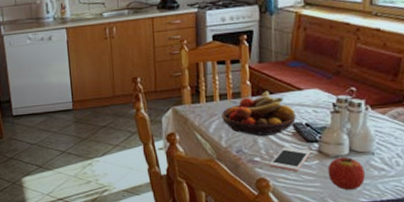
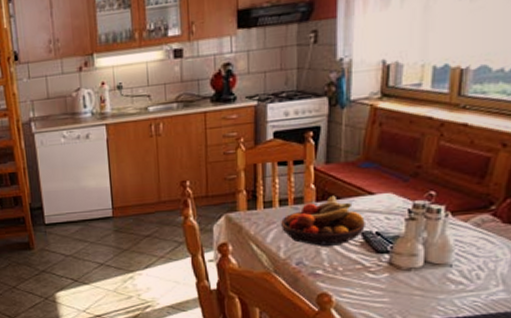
cell phone: present [269,146,311,171] -> none [333,258,381,285]
apple: present [327,157,365,190] -> none [398,270,440,306]

